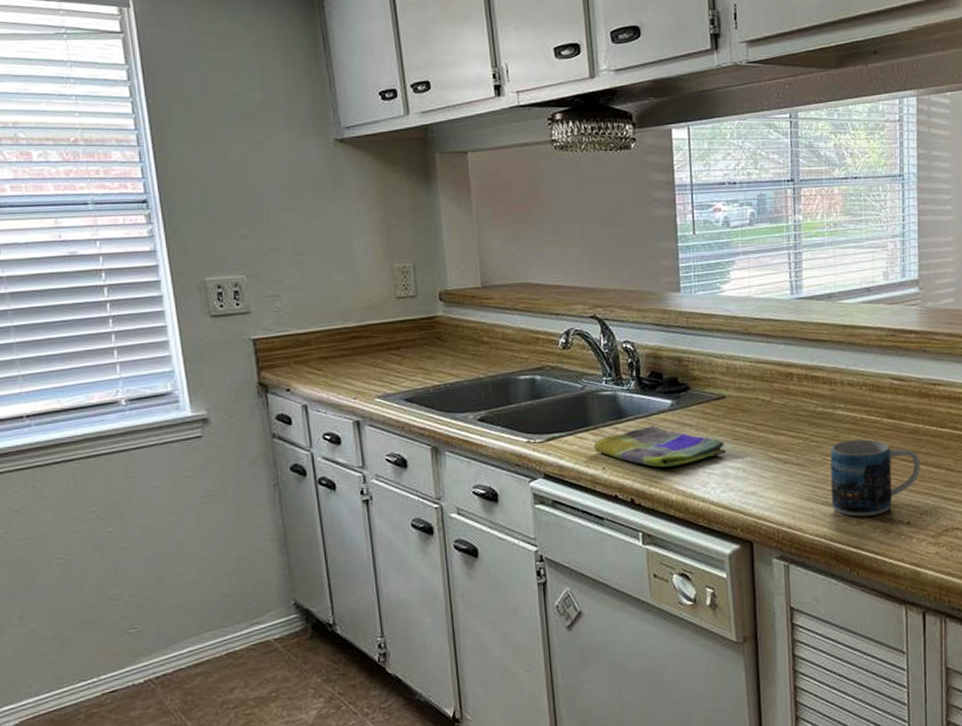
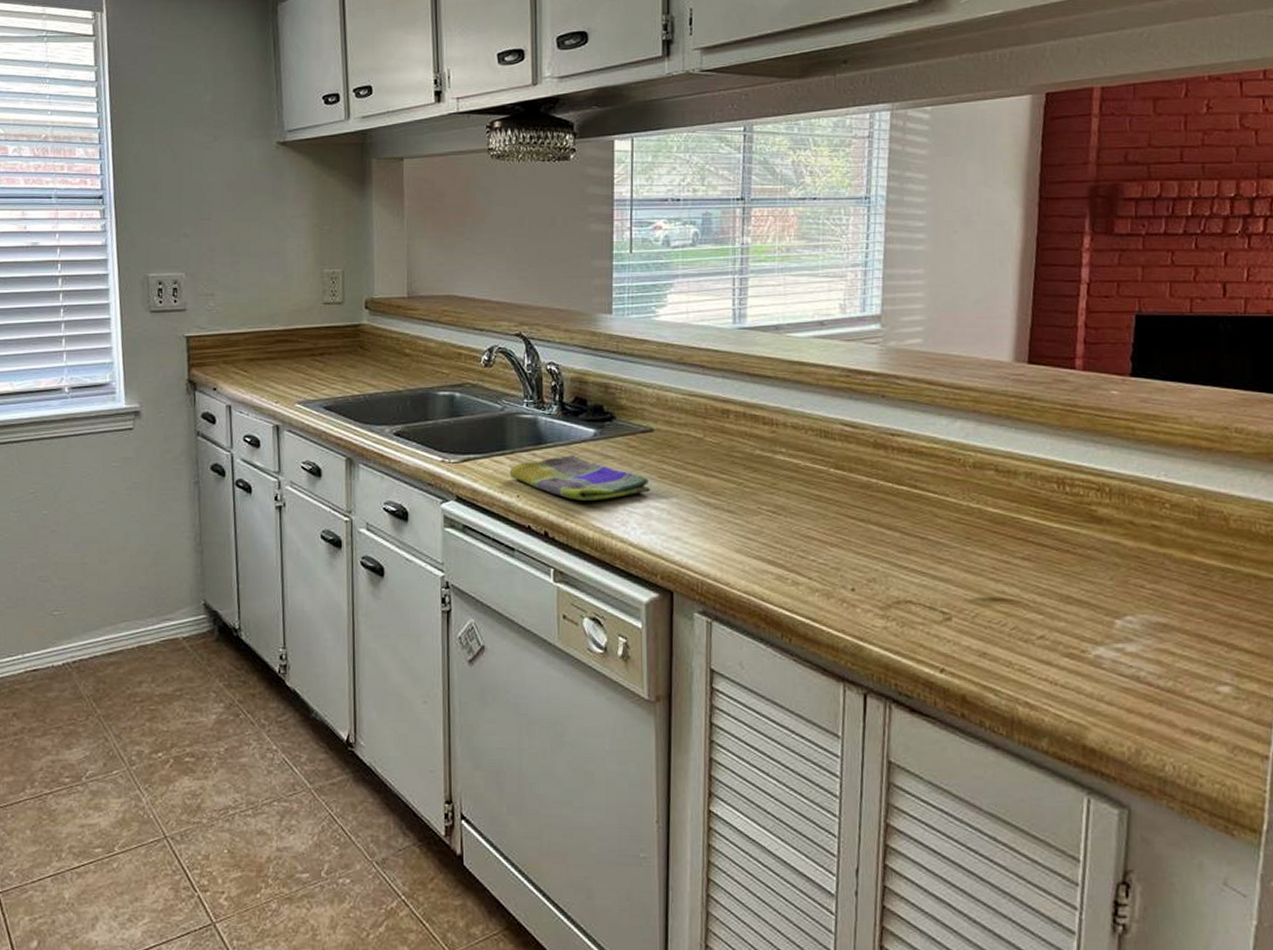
mug: present [830,439,921,517] -> none [764,490,871,577]

